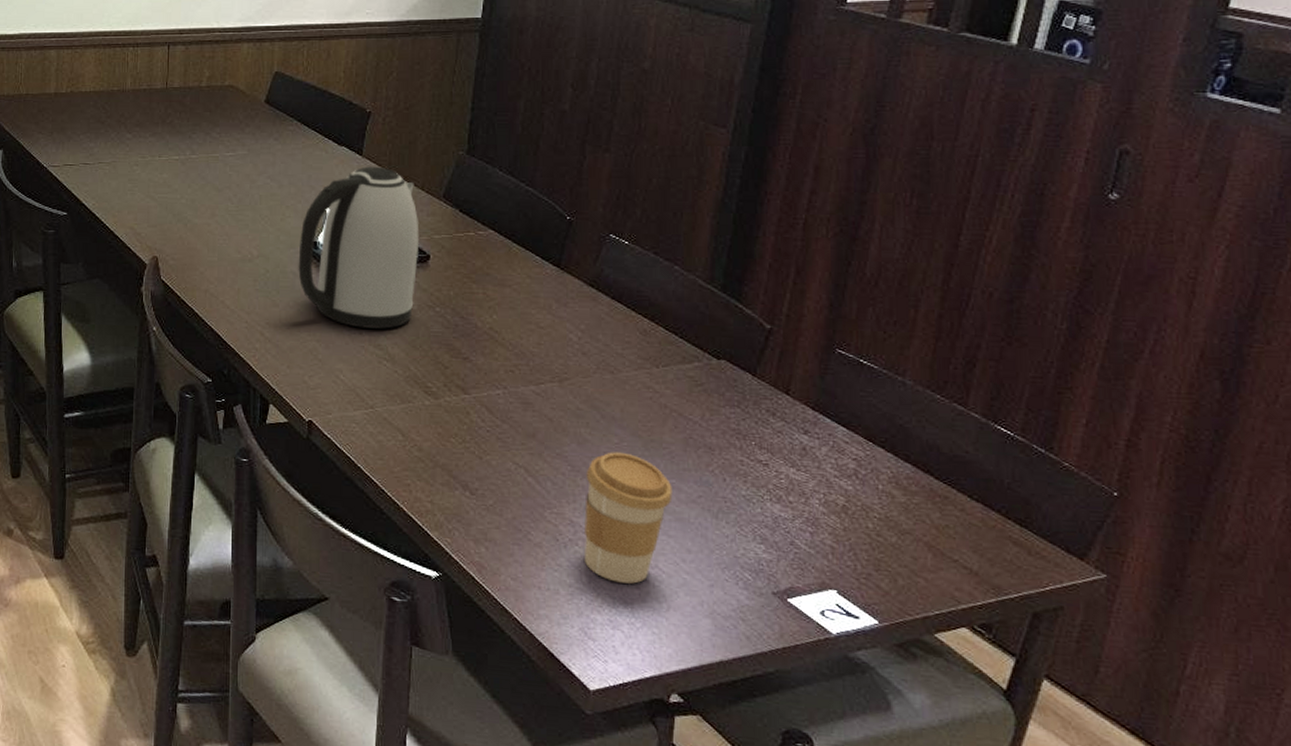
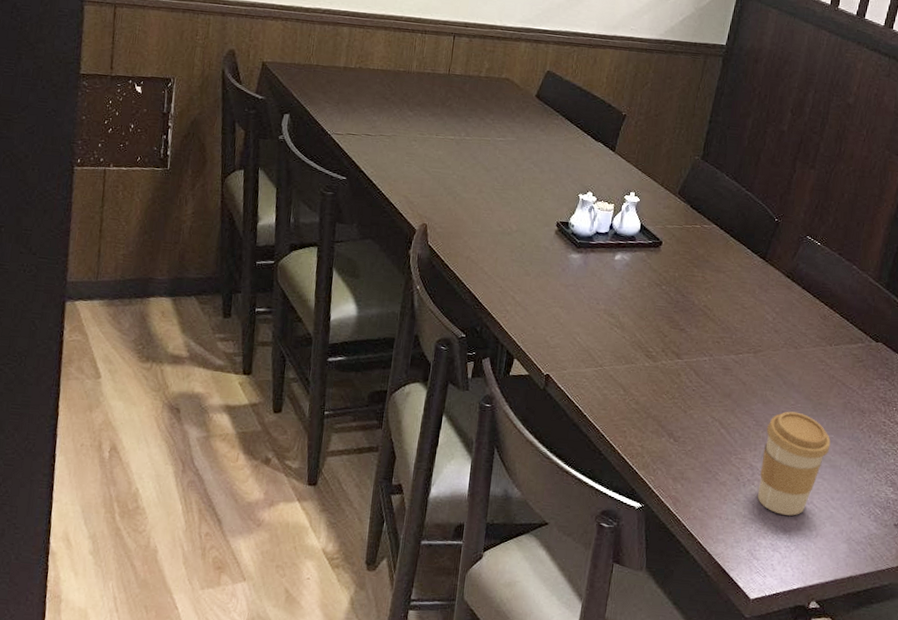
kettle: present [298,166,420,329] -> none [550,161,656,301]

